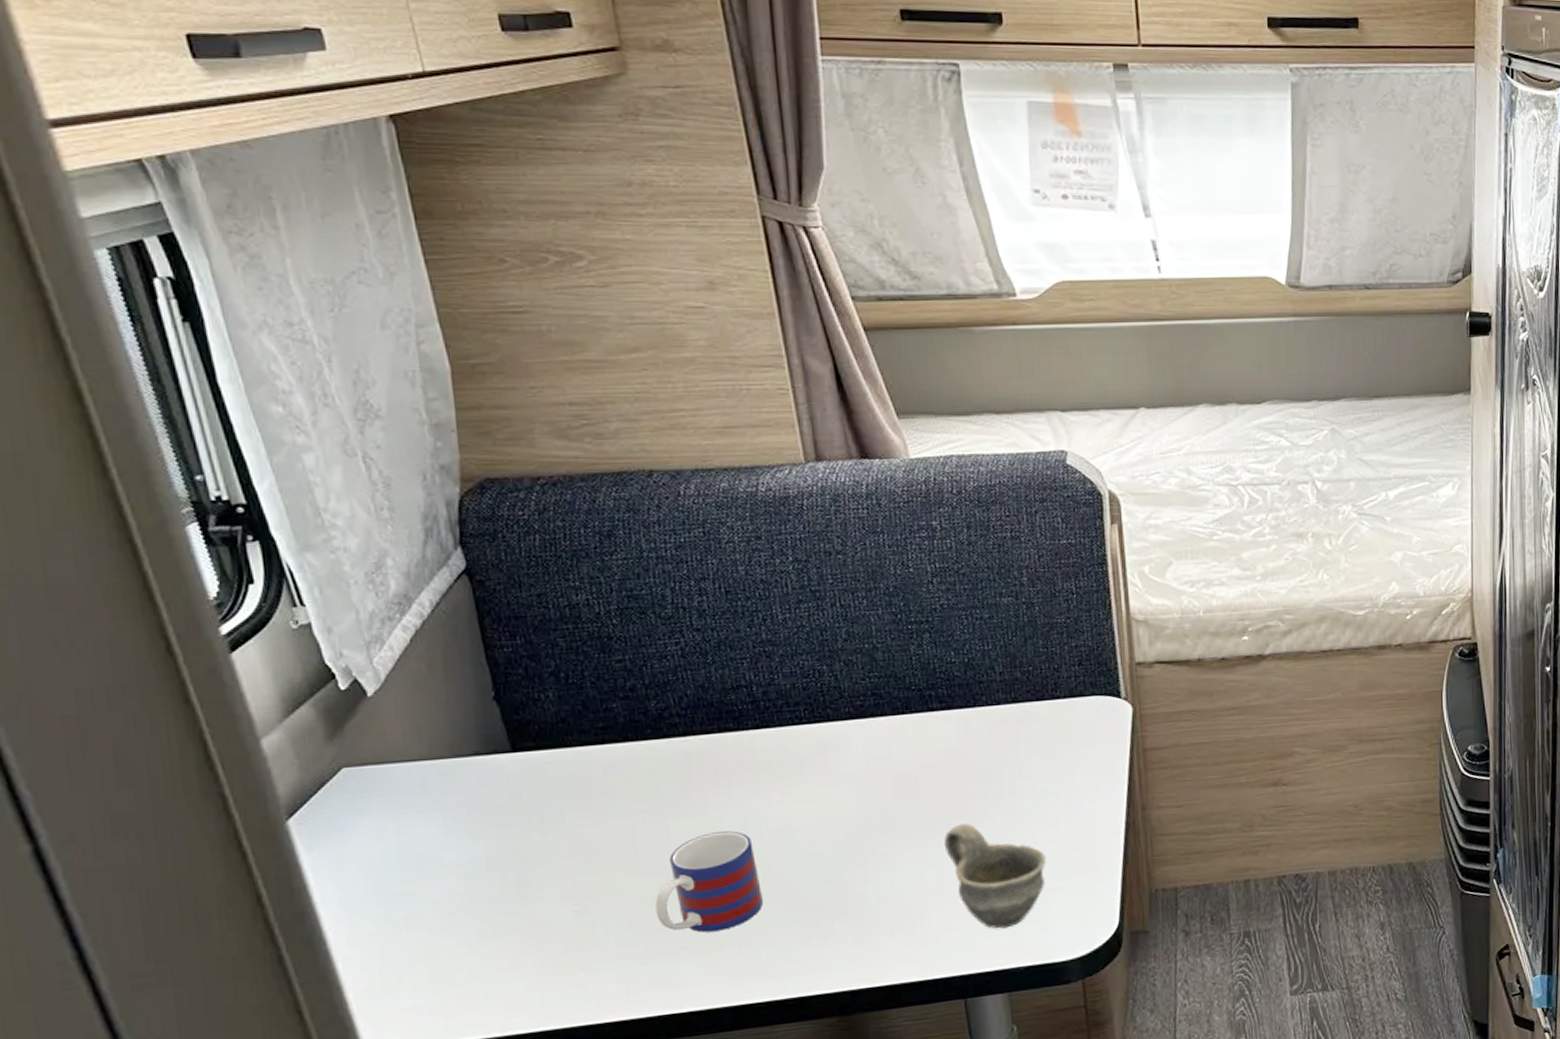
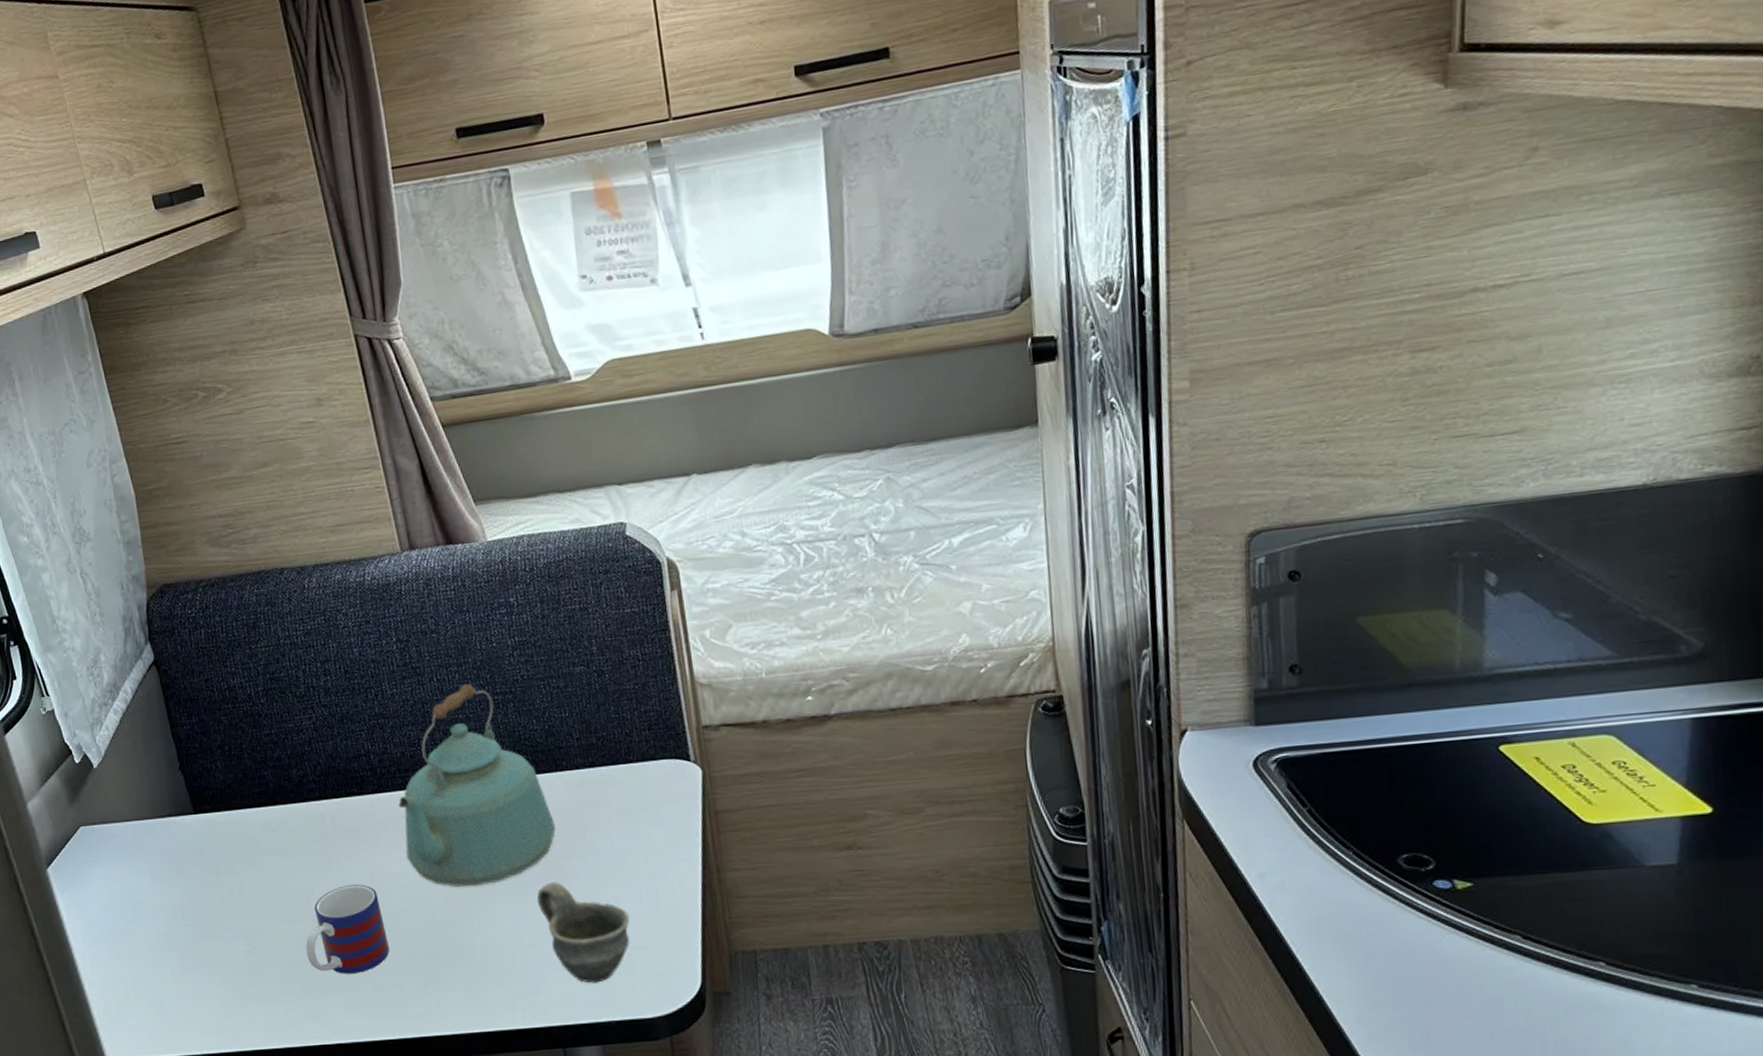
kettle: none [784,611,970,831] -> present [398,684,556,887]

